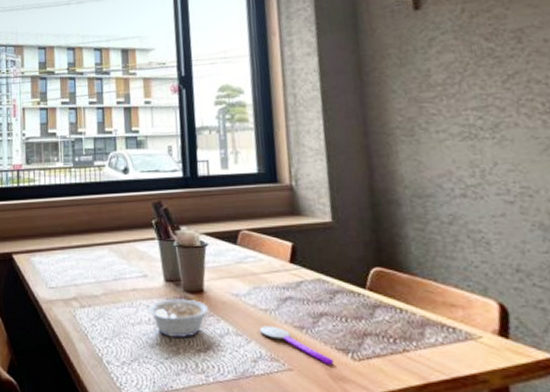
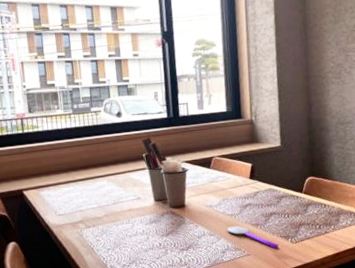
legume: present [137,299,209,338] -> none [133,212,190,243]

